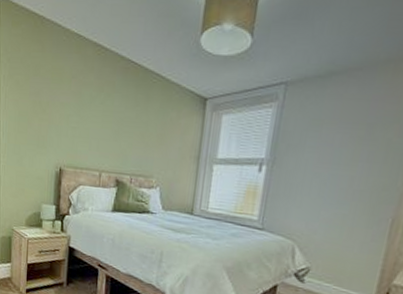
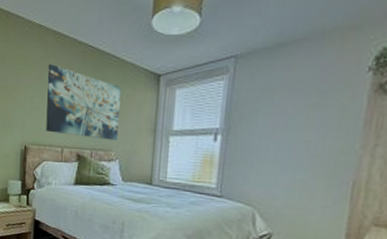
wall art: none [83,79,165,166] -> present [46,64,121,140]

